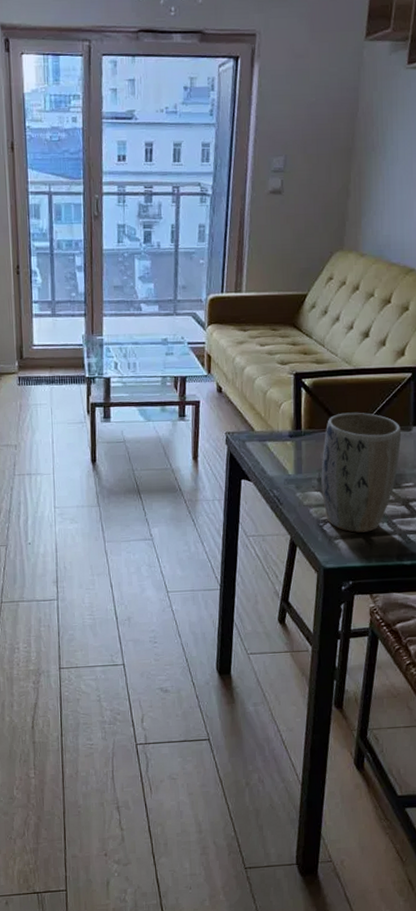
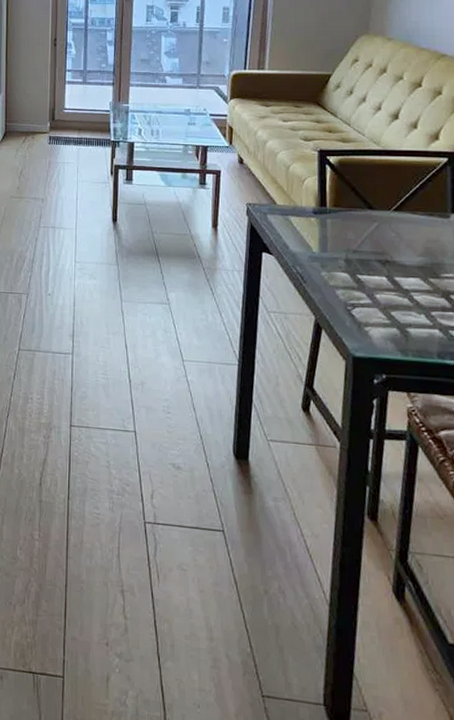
plant pot: present [321,412,401,533] -> none [348,193,438,323]

